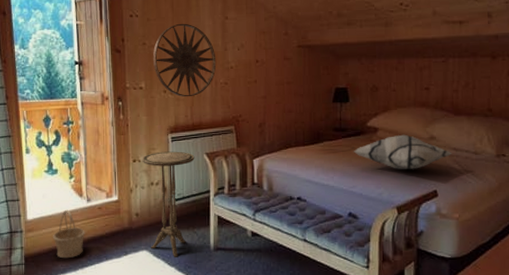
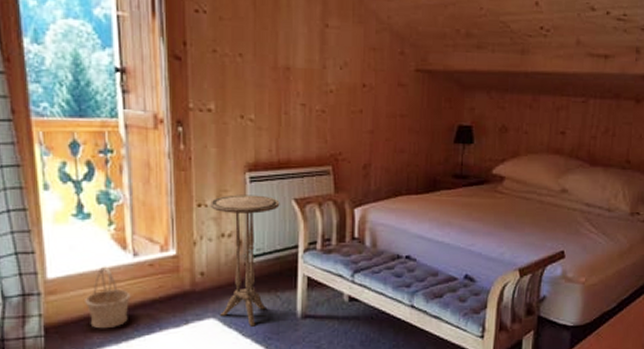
wall art: present [153,23,217,97] -> none [227,27,312,126]
decorative pillow: present [353,134,452,169] -> none [474,185,584,226]

